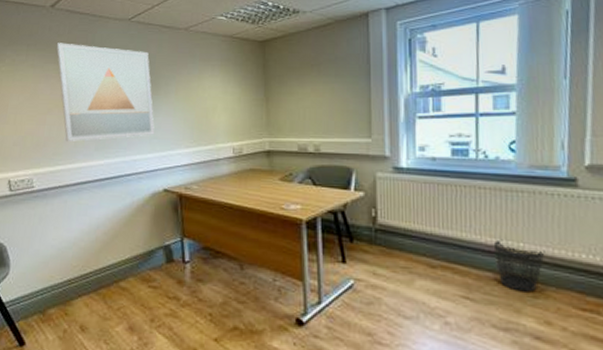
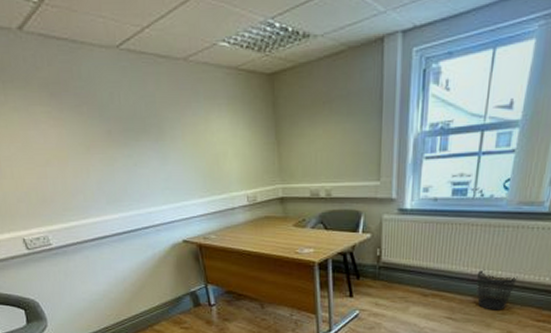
wall art: present [56,43,155,141] -> none [37,78,167,195]

